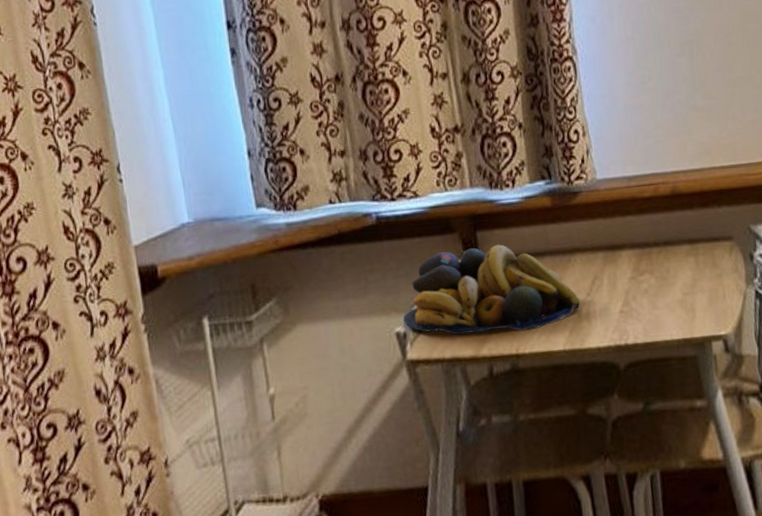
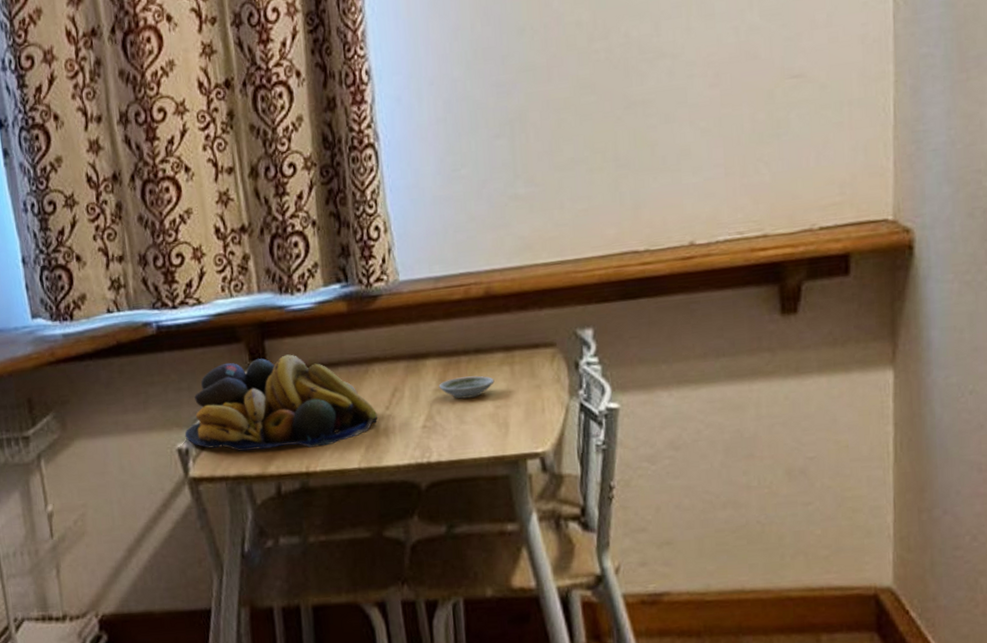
saucer: none [633,265,682,286] -> present [438,375,495,399]

